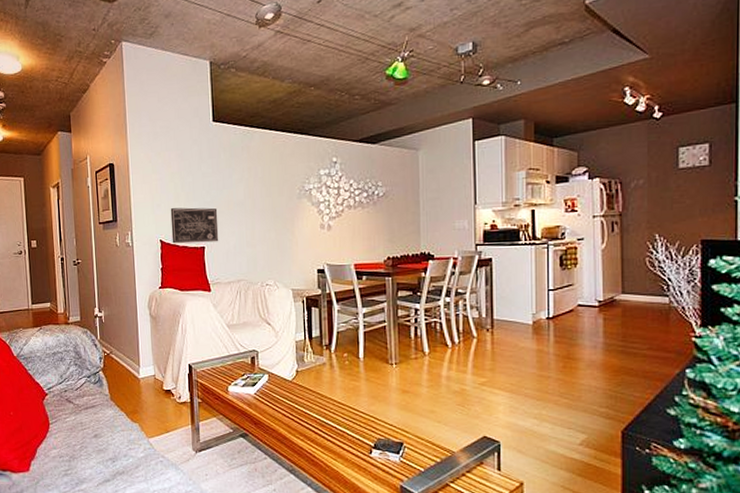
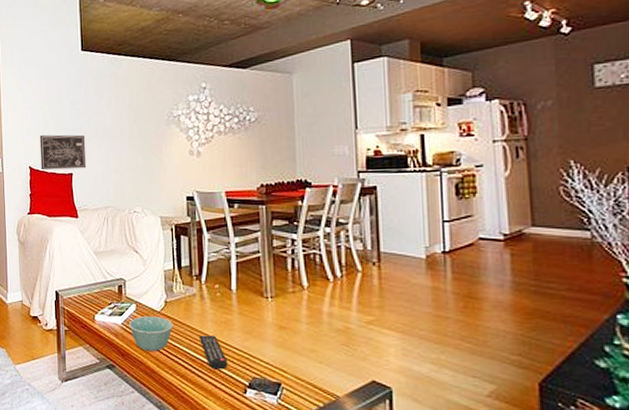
bowl: none [262,386,304,420] -> present [129,316,173,352]
remote control: none [328,401,355,433] -> present [198,335,228,370]

